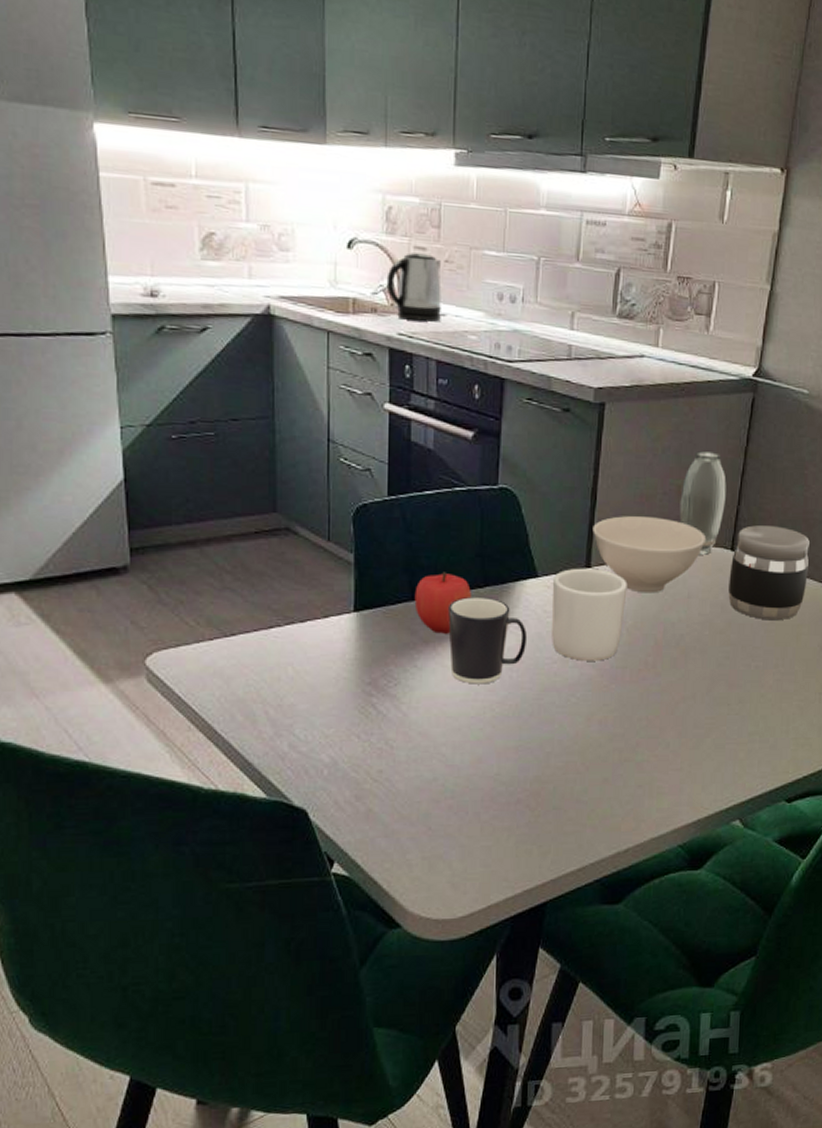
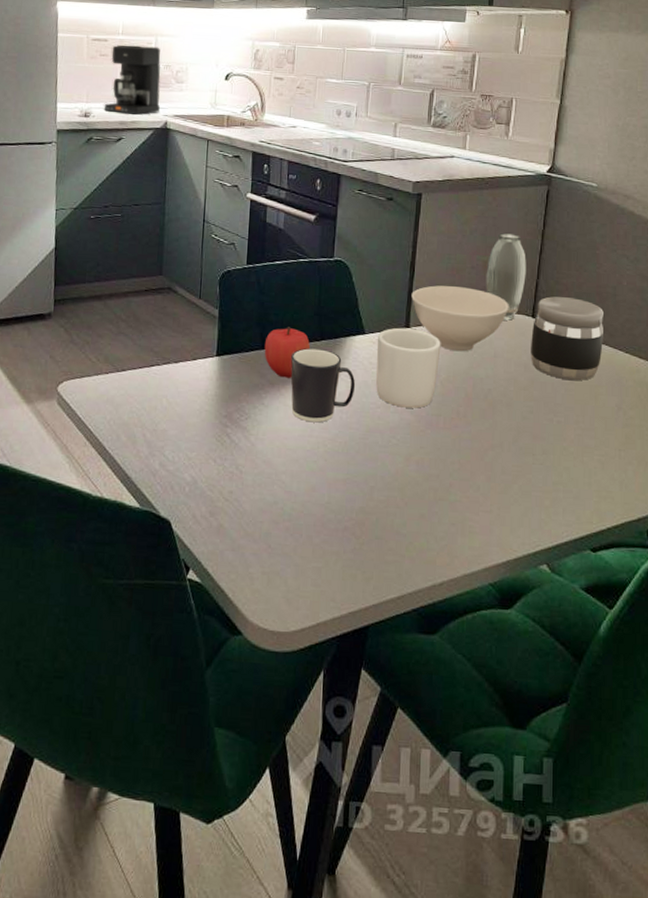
coffee maker: none [179,193,258,295] -> present [105,45,161,115]
kettle: present [386,253,442,322] -> none [252,82,295,132]

